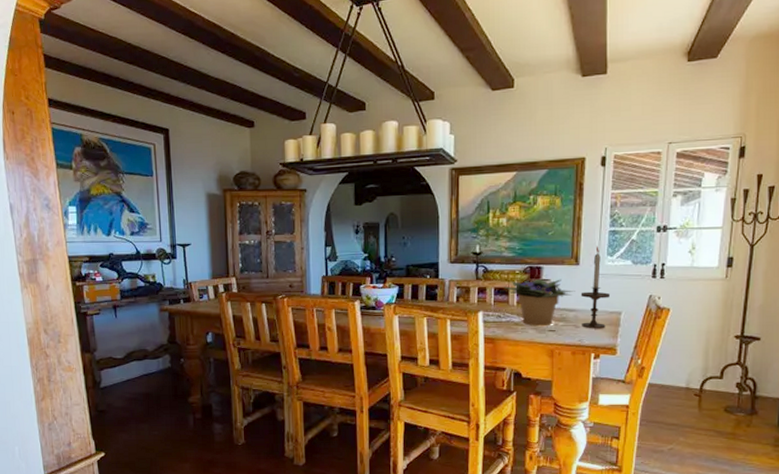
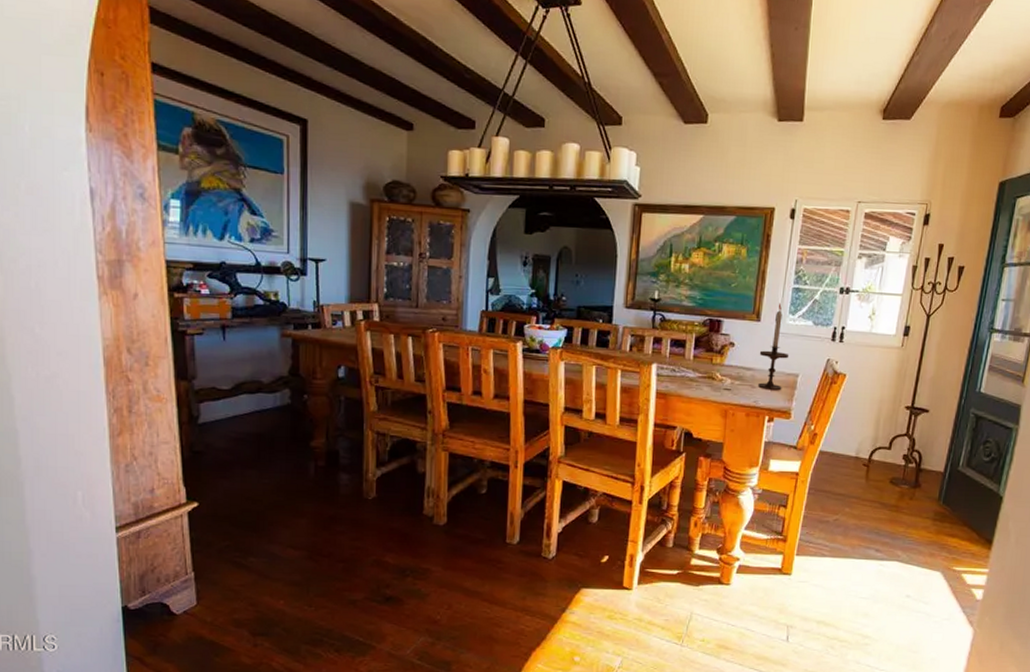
potted flower: present [504,279,575,327] -> none [681,333,754,385]

